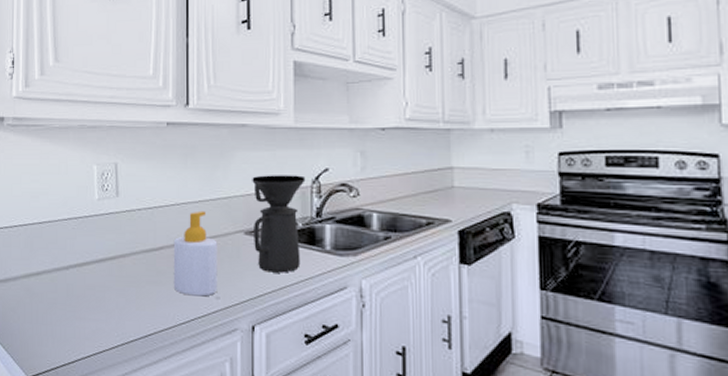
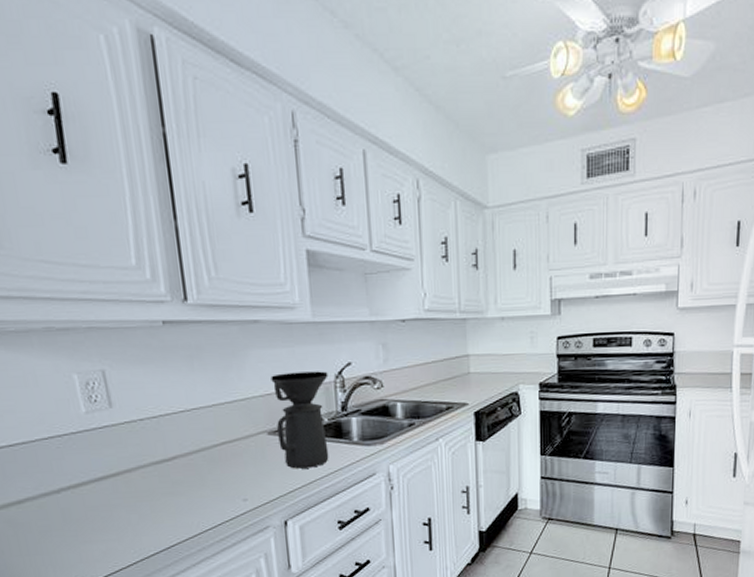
soap bottle: present [173,210,218,297] -> none [187,414,244,502]

